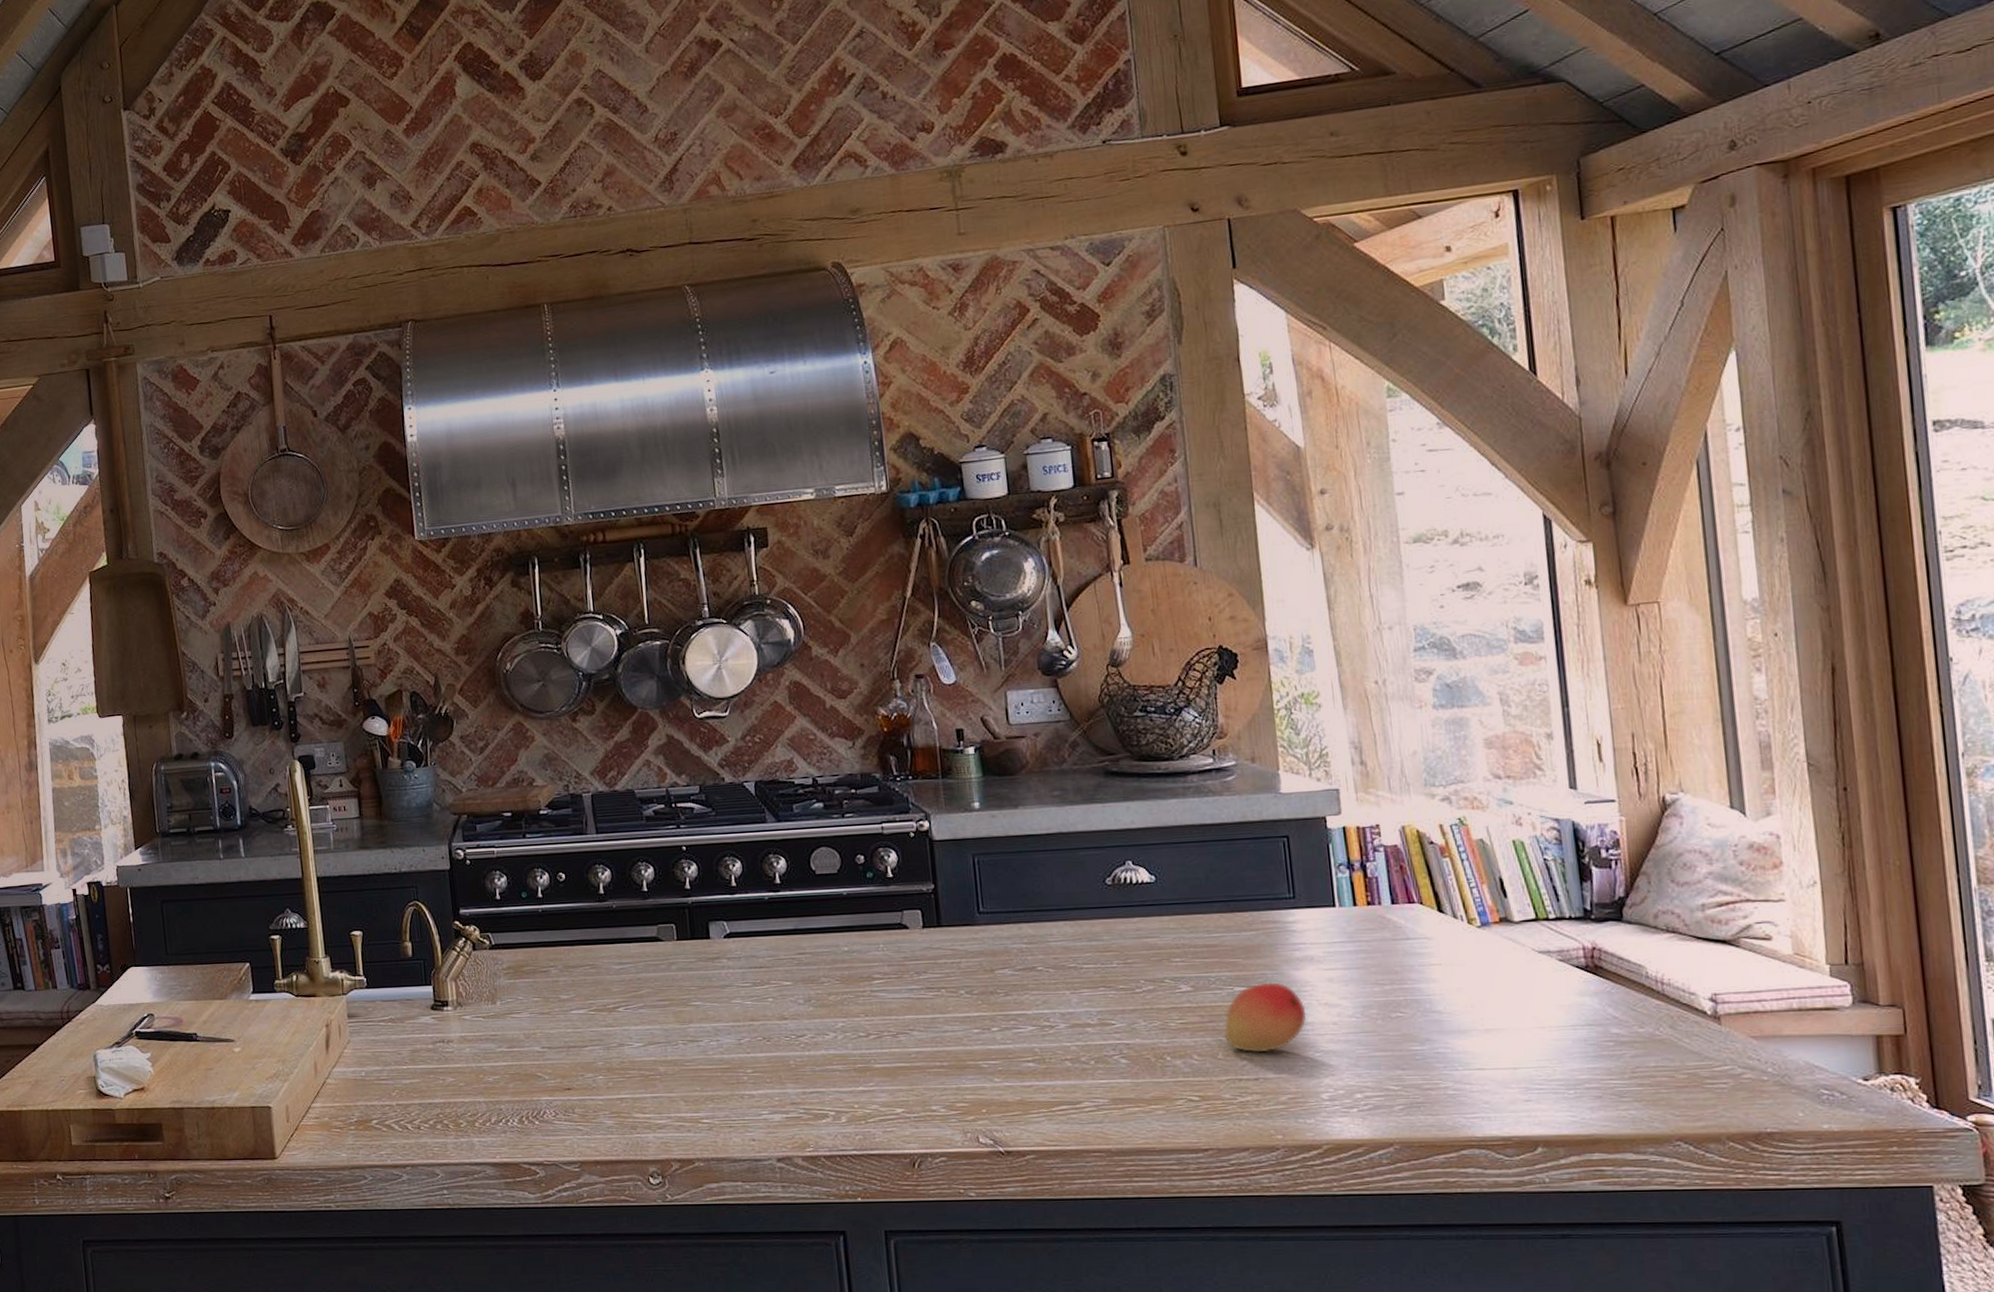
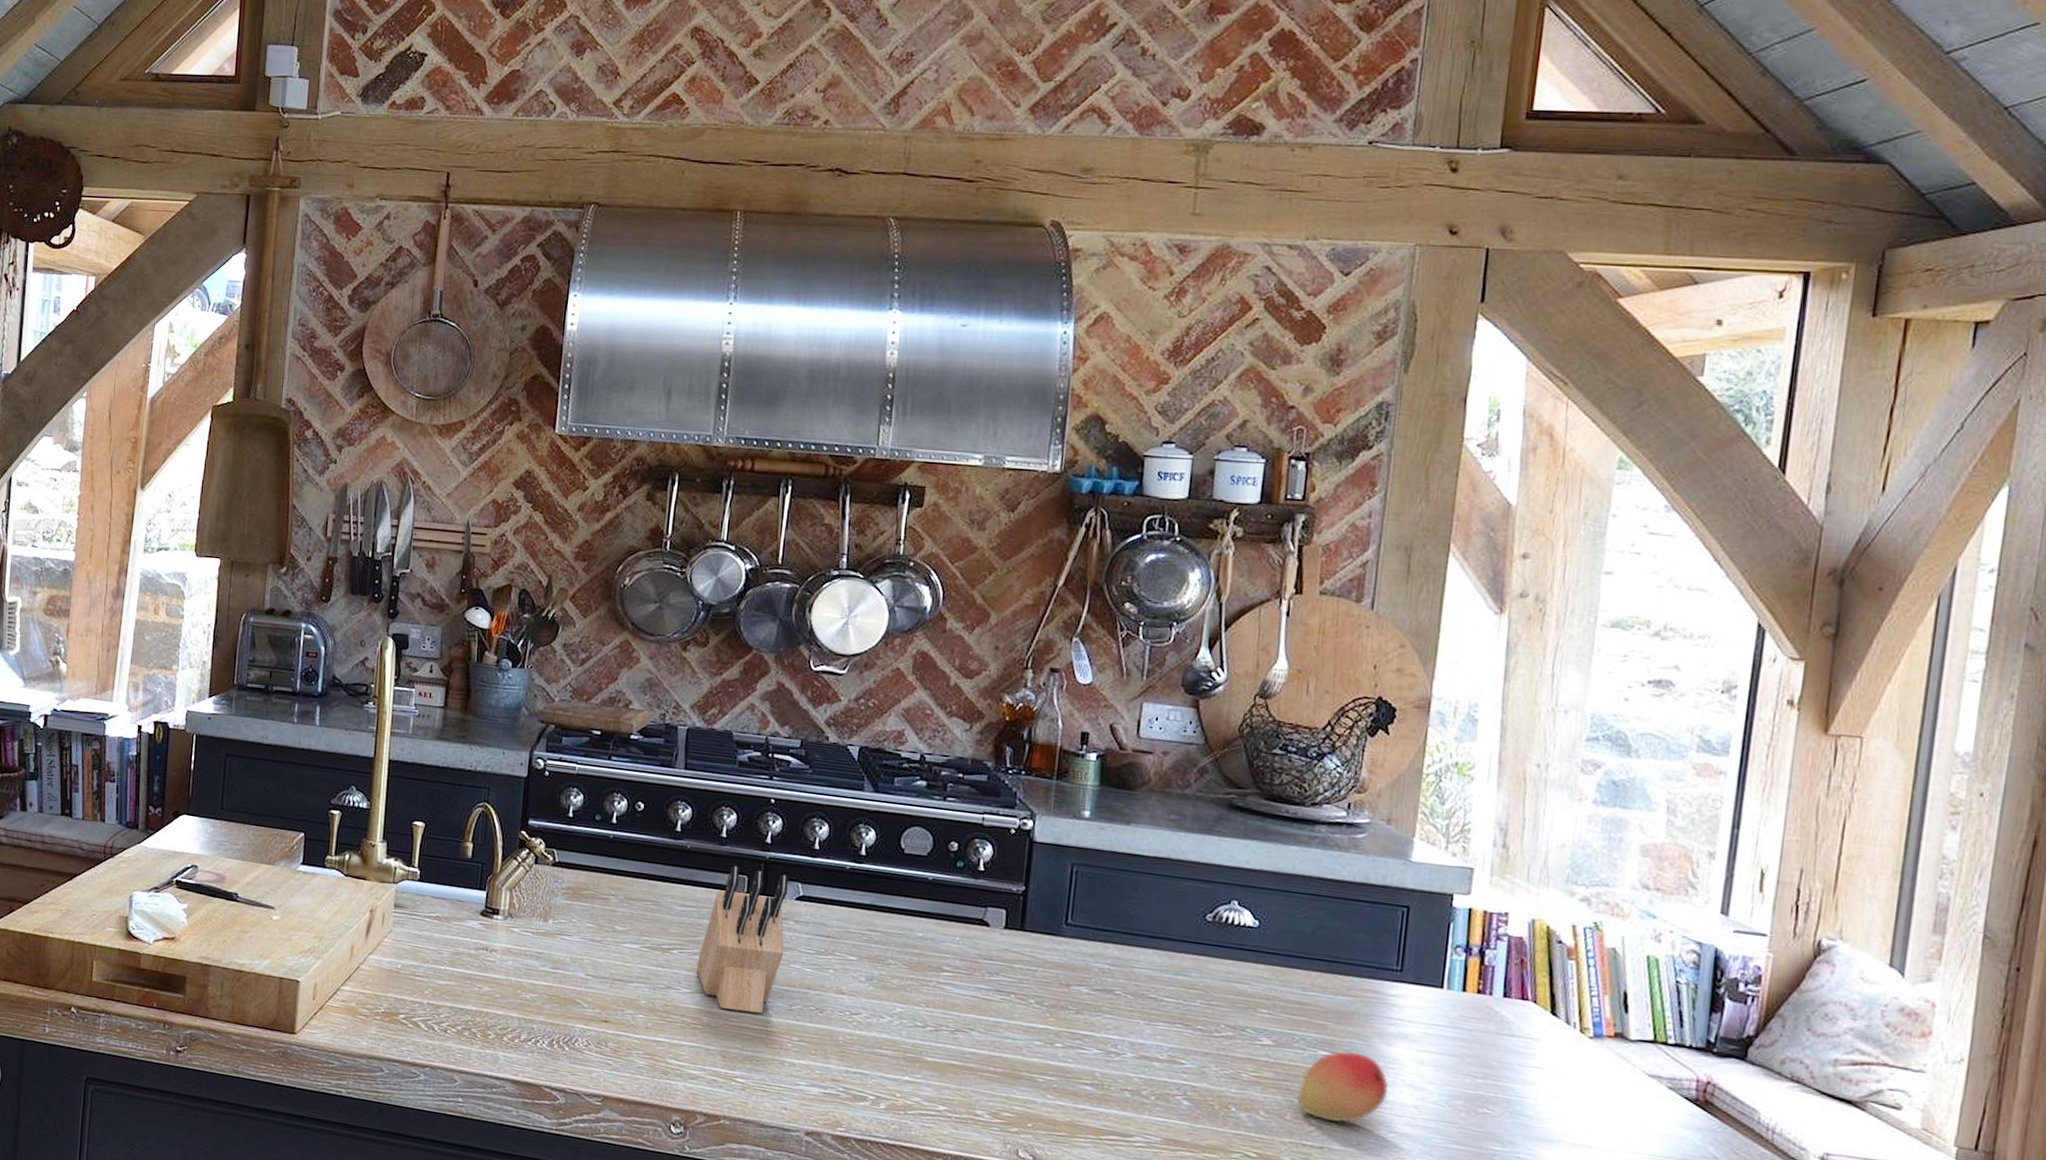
knife block: none [643,916,723,1056] -> present [696,865,789,1014]

